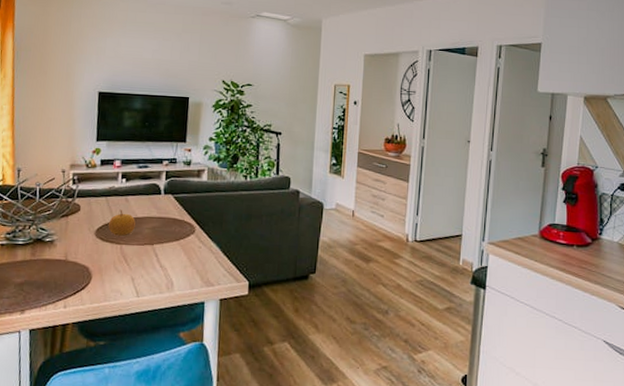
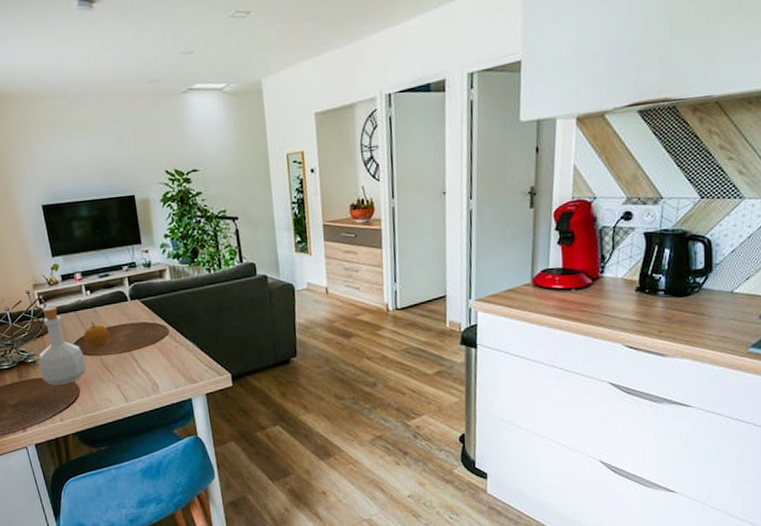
bottle: none [55,188,105,269] -> present [38,306,86,385]

